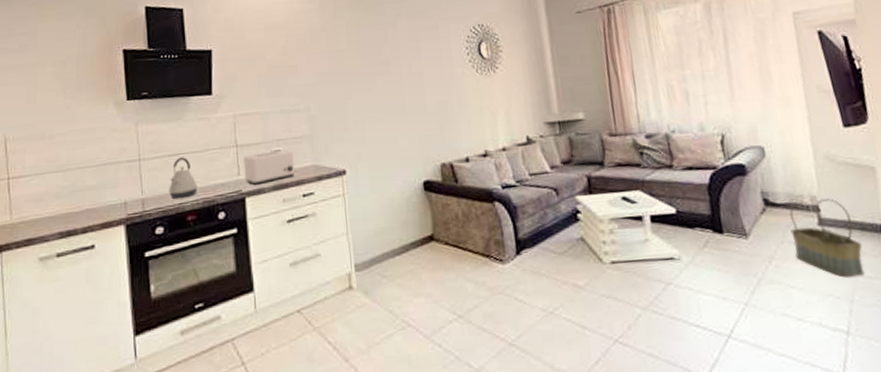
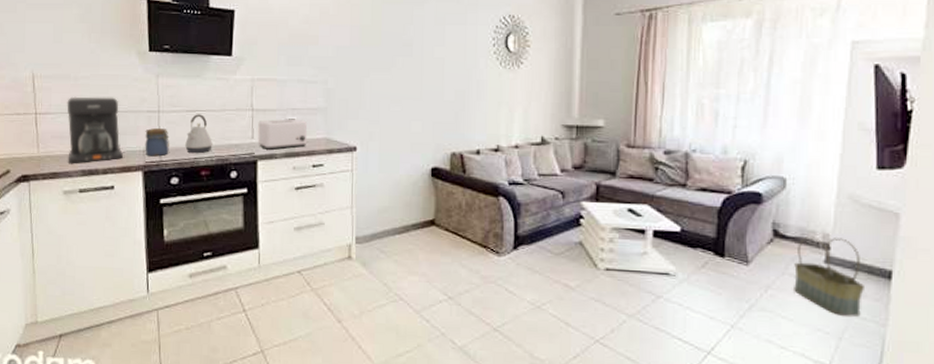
coffee maker: none [42,151,103,227] -> present [67,96,123,163]
jar: none [126,177,152,208] -> present [145,128,169,157]

